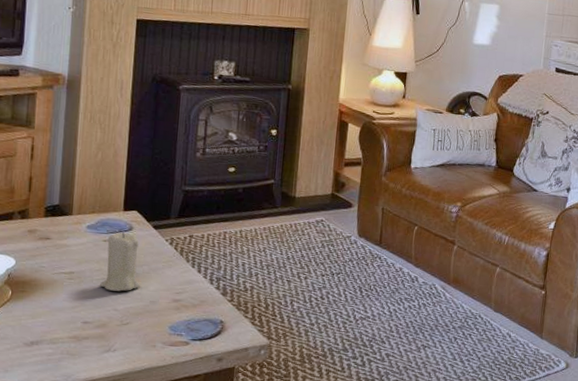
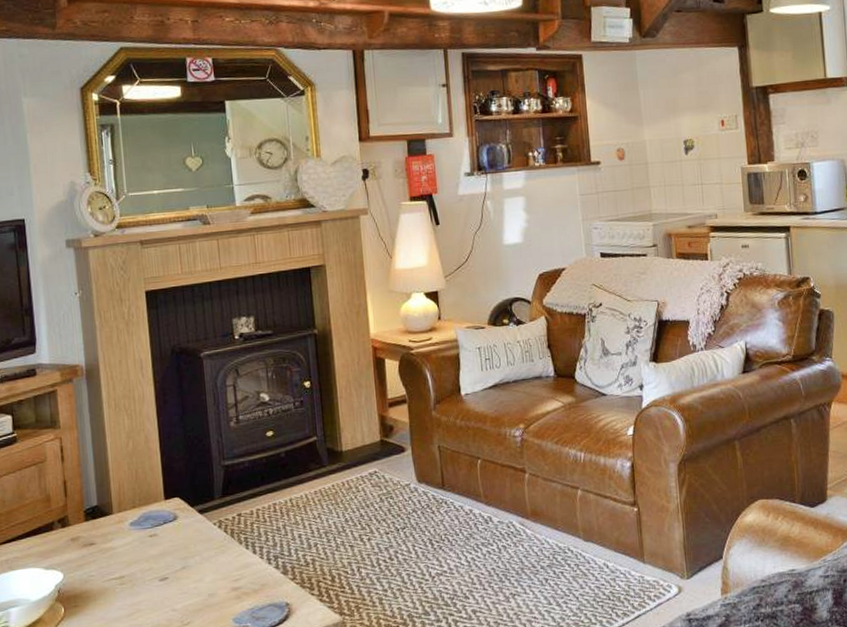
candle: present [99,232,140,292] -> none [152,523,195,590]

